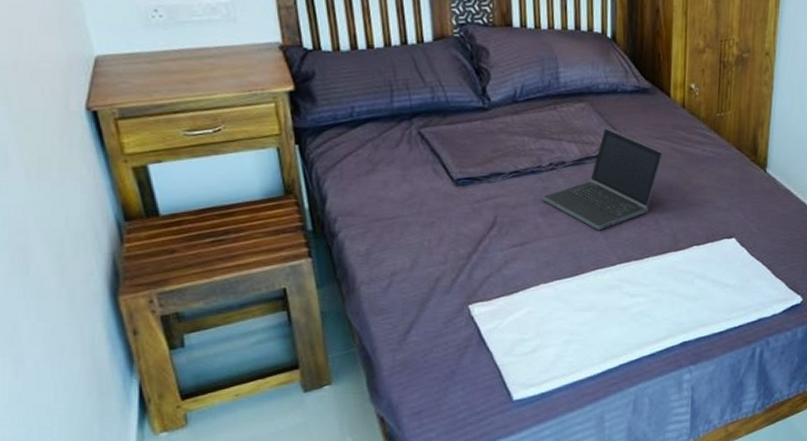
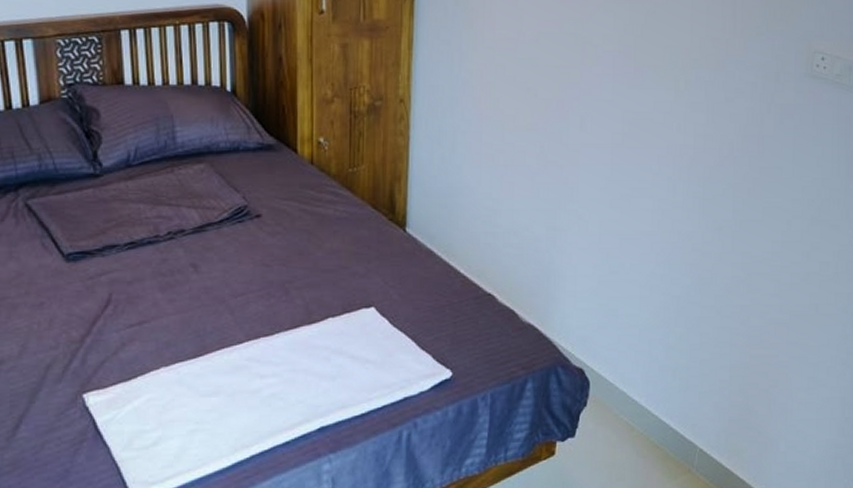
laptop computer: present [541,128,663,231] -> none [160,190,291,305]

